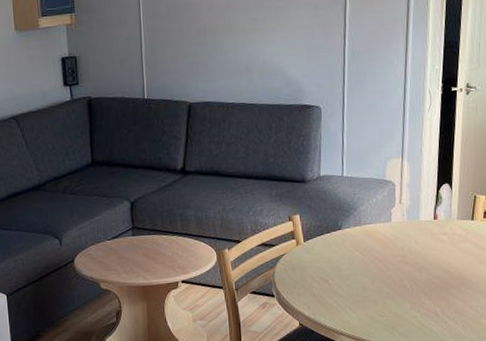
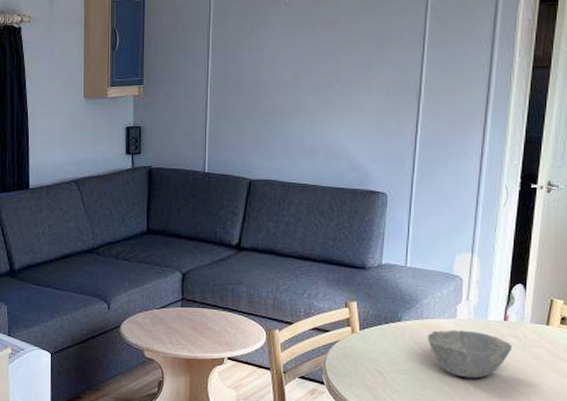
bowl: none [366,232,442,277] -> present [427,330,512,379]

